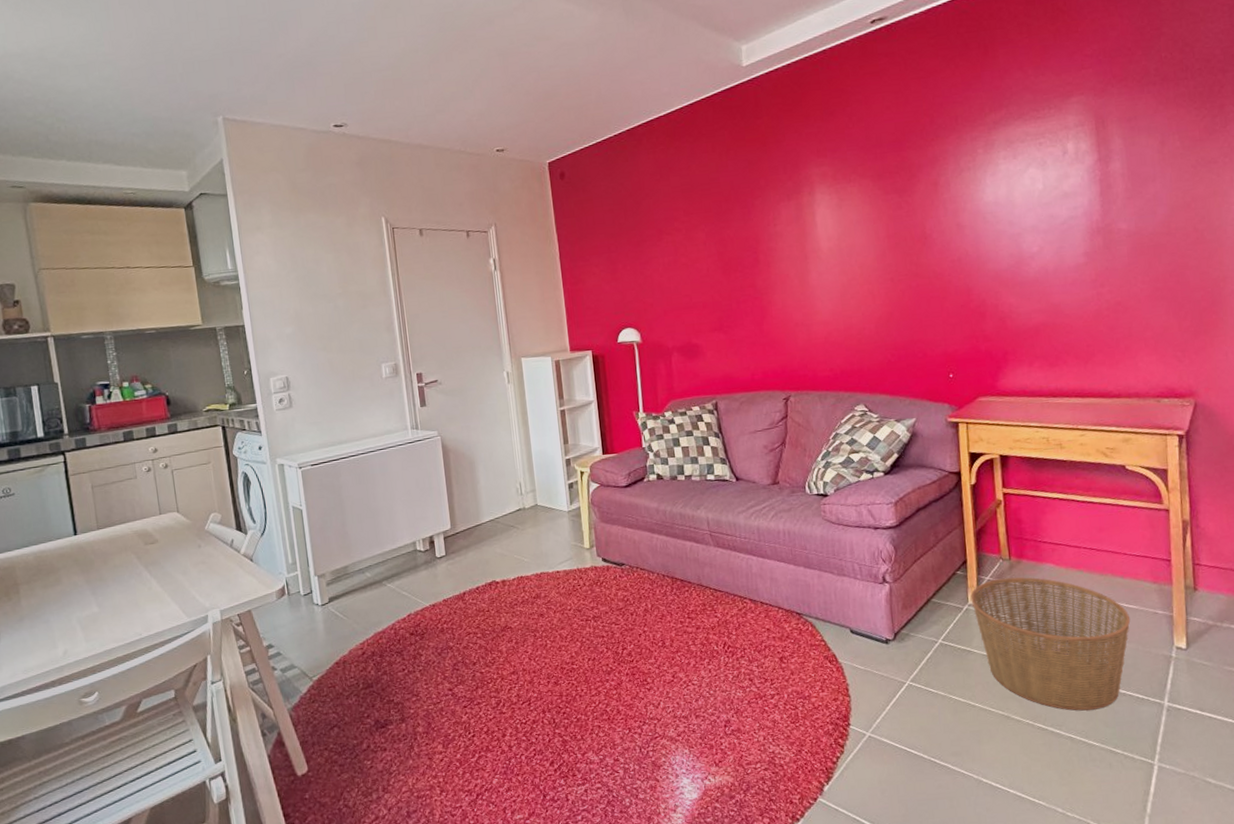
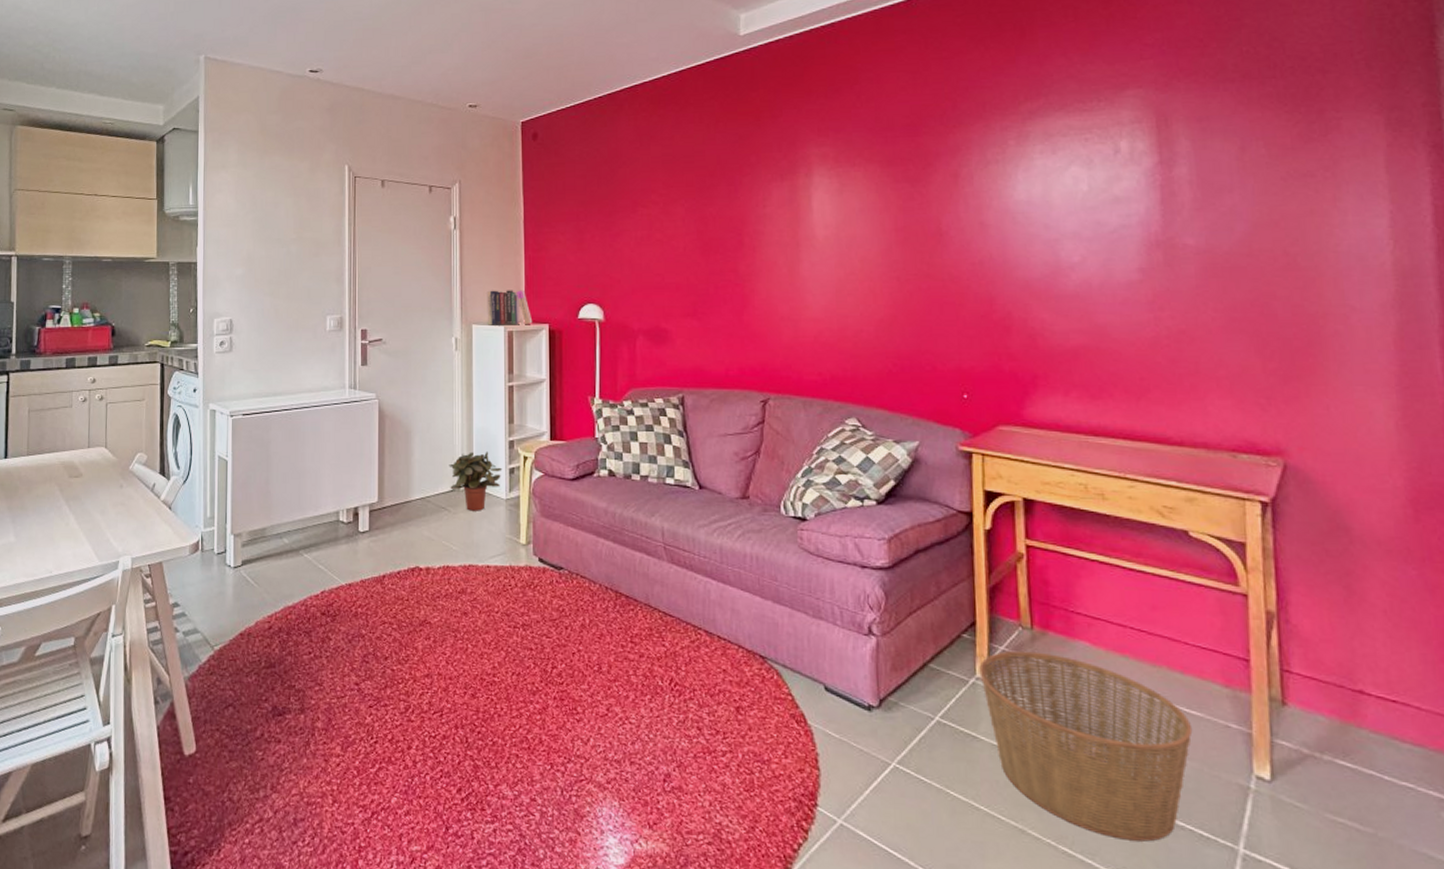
potted plant: none [513,472,562,526] -> present [449,452,503,511]
books: none [532,321,577,357] -> present [487,290,533,325]

